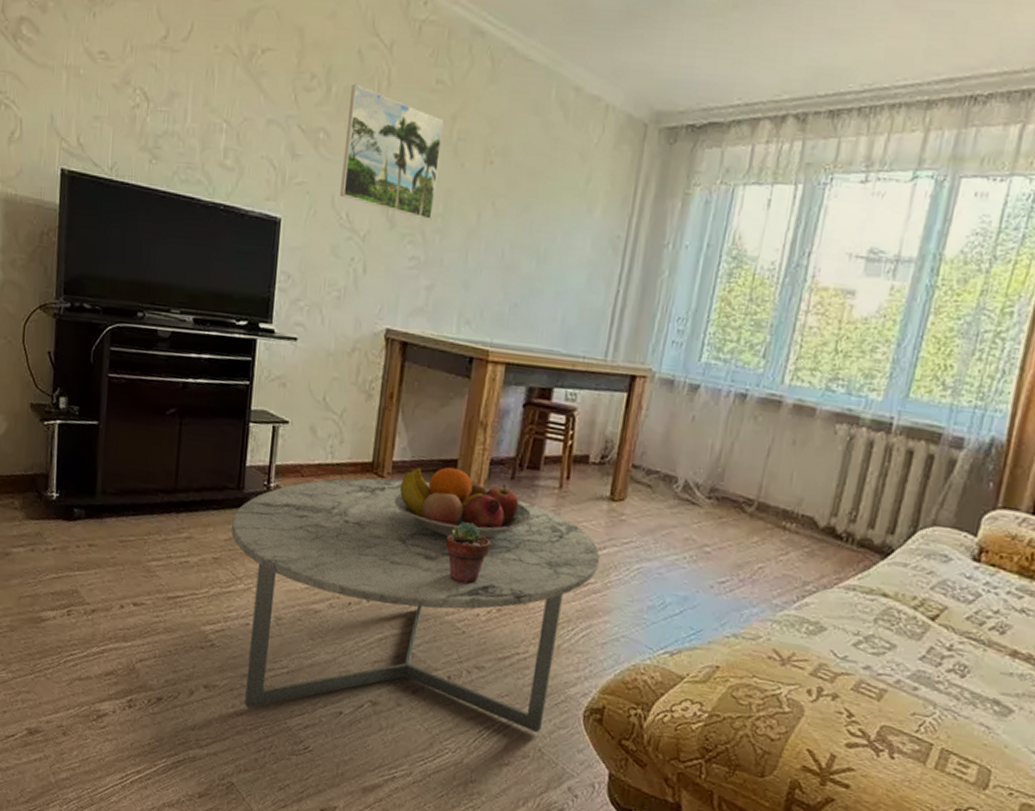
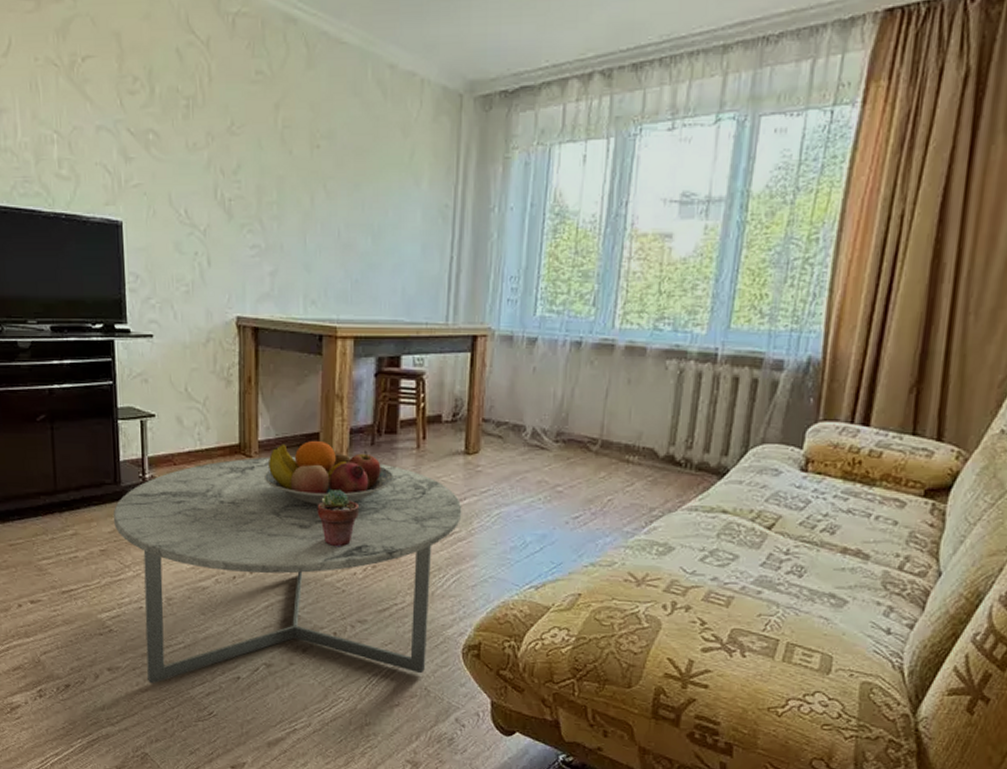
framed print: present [340,83,445,221] -> none [174,82,269,209]

